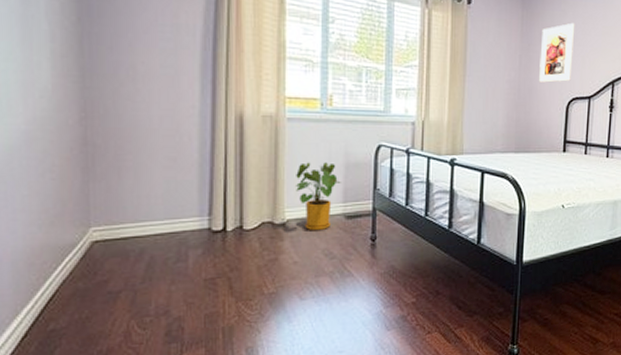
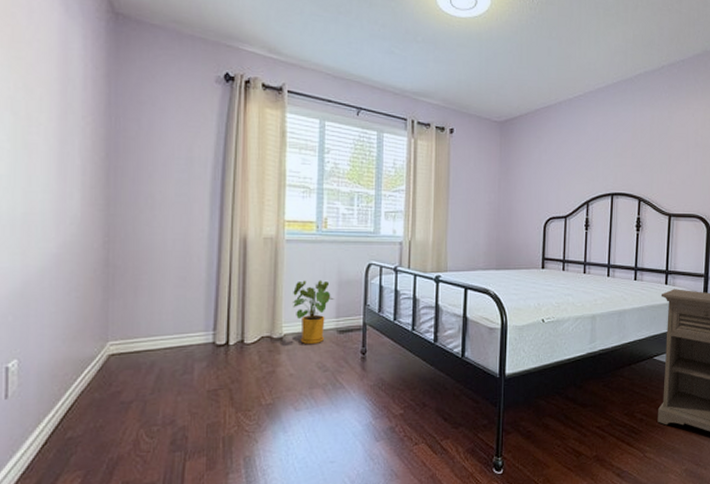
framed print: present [539,22,575,83] -> none [518,148,550,204]

